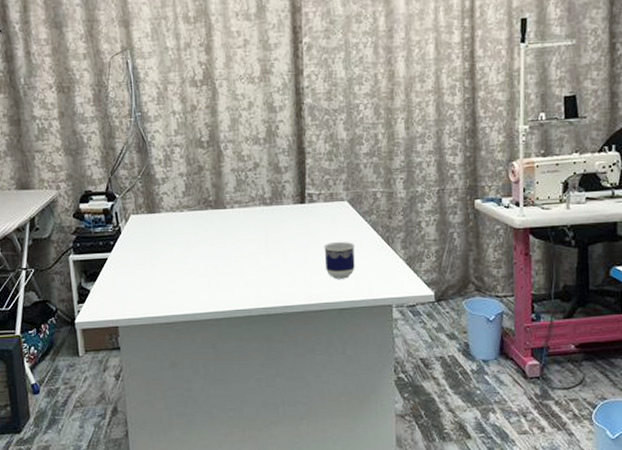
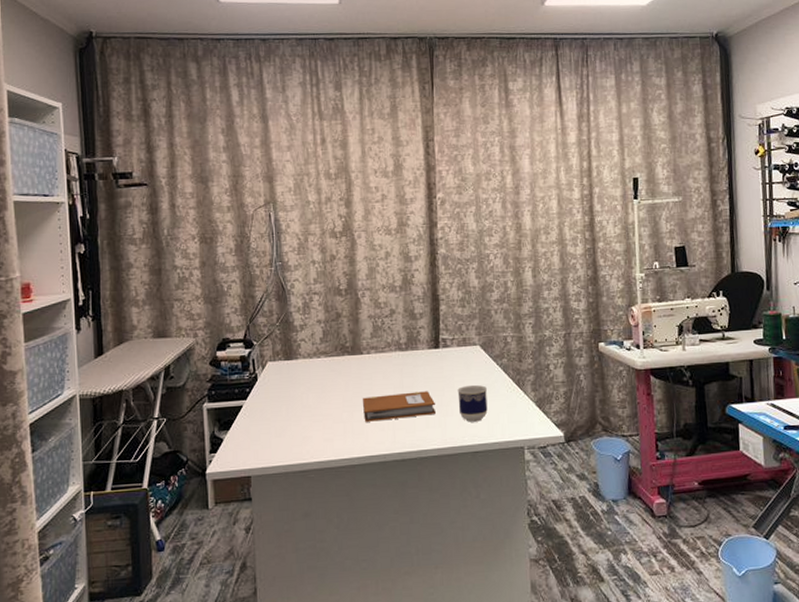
notebook: none [226,247,301,277] -> present [362,391,435,422]

